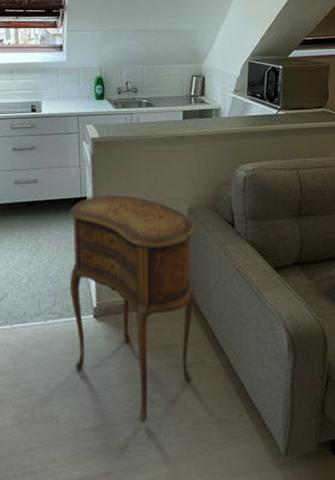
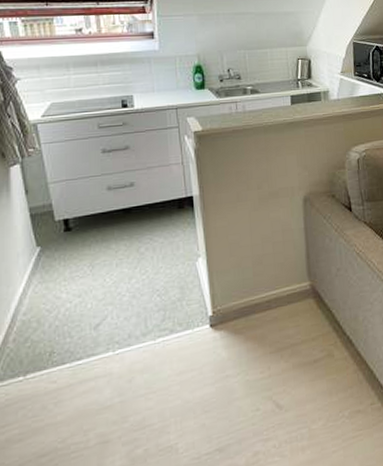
side table: present [69,195,195,423] -> none [174,190,321,432]

